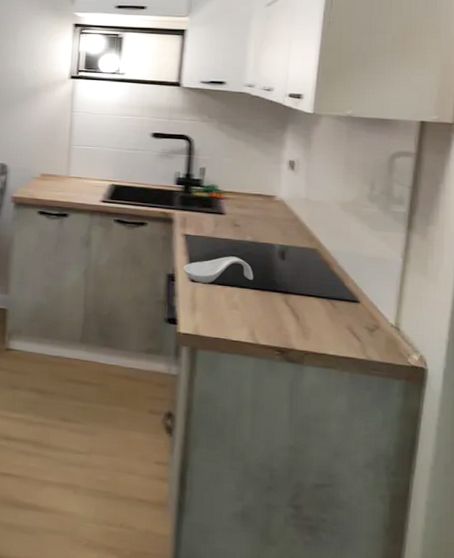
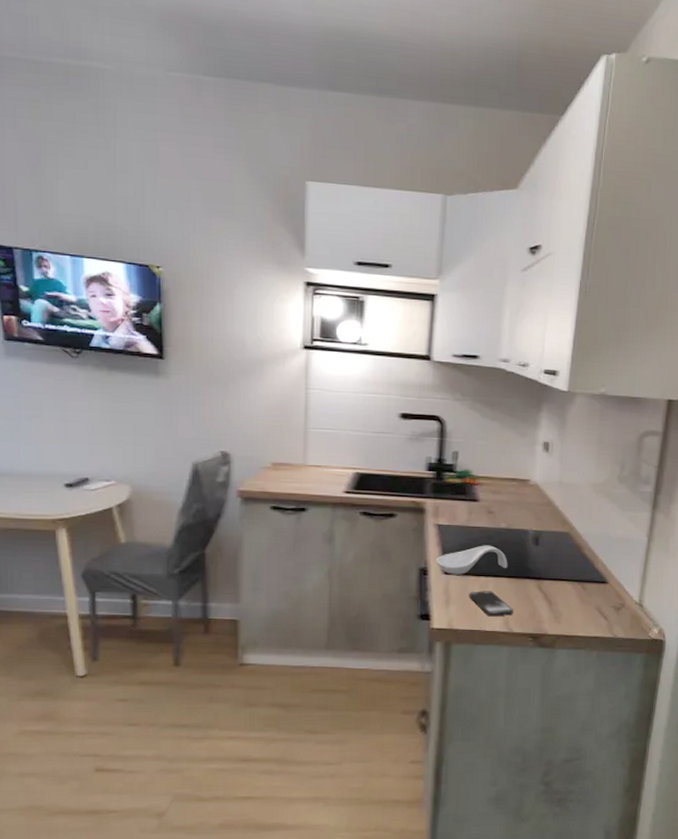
smartphone: none [214,300,259,327] -> present [469,591,513,617]

